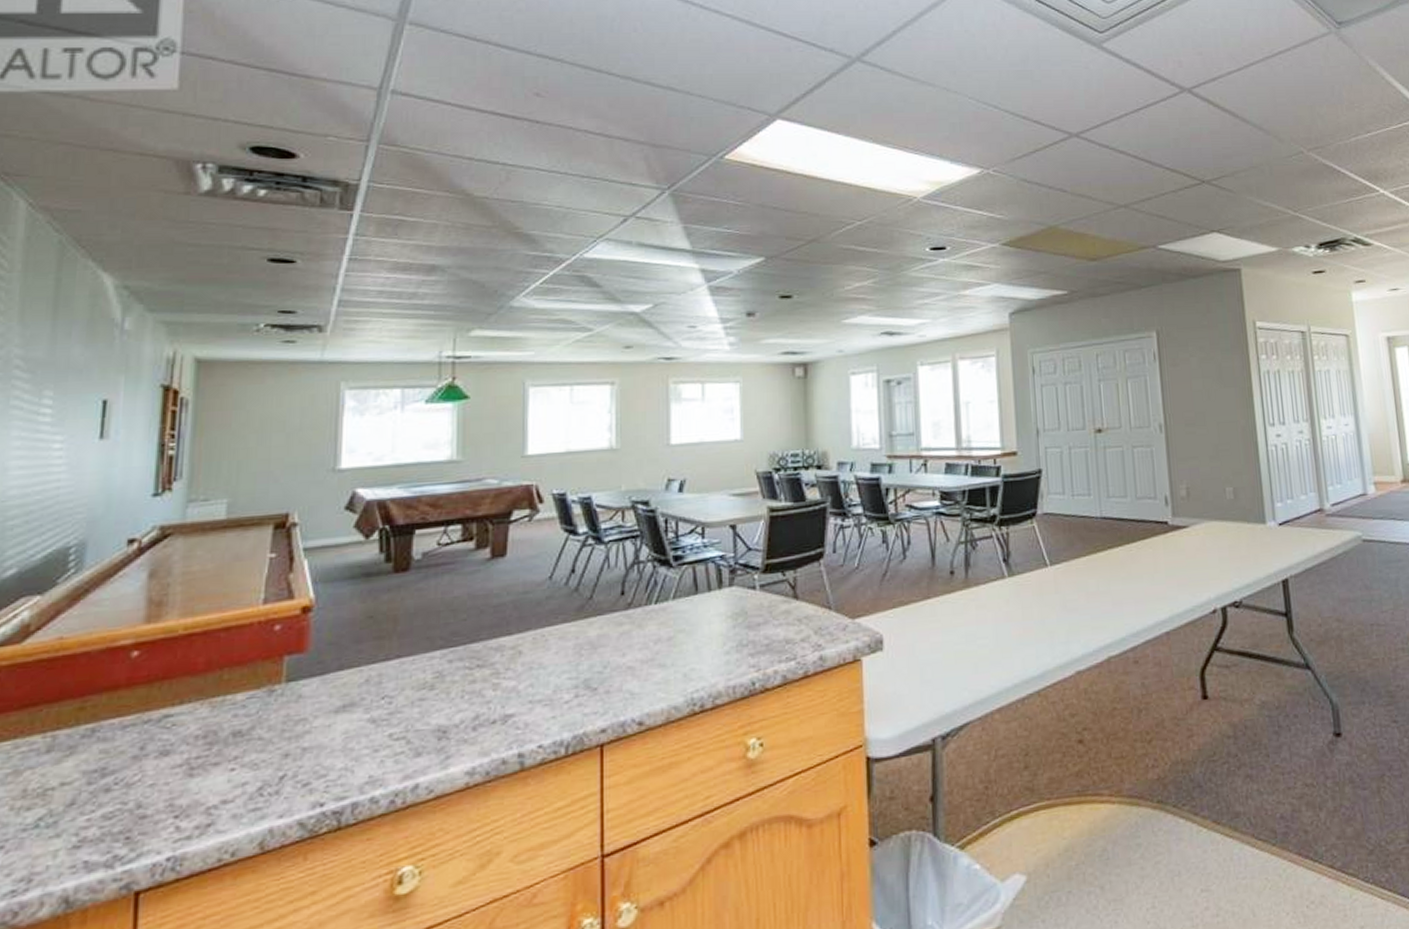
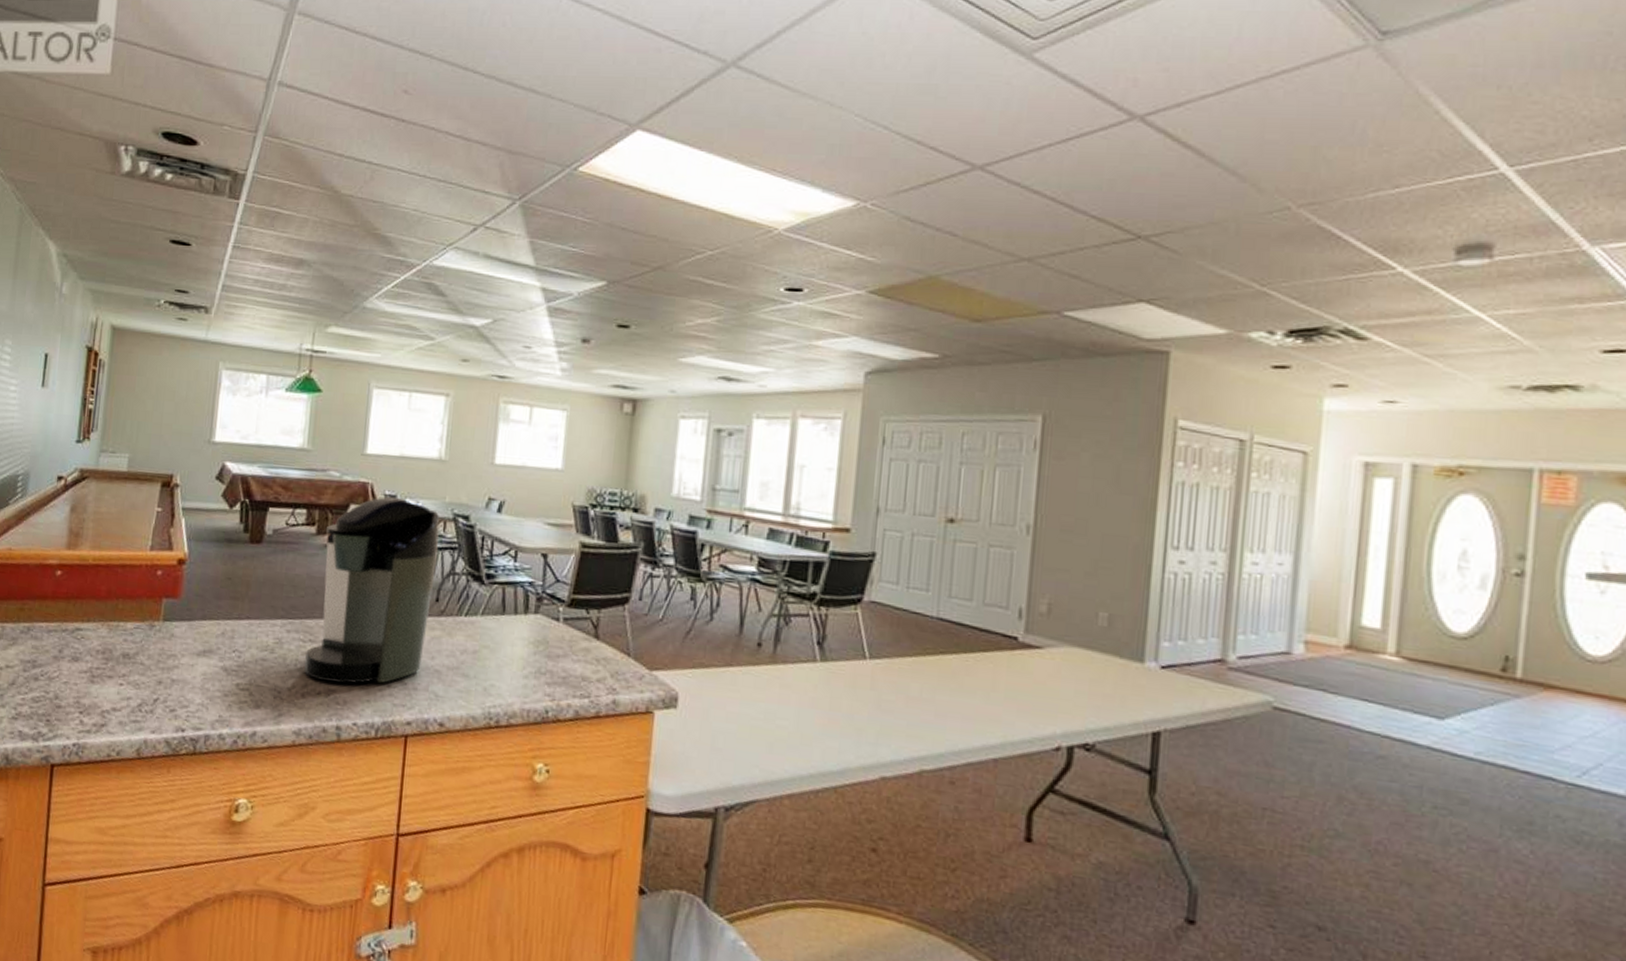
coffee maker: none [474,494,619,708] -> present [304,496,440,684]

